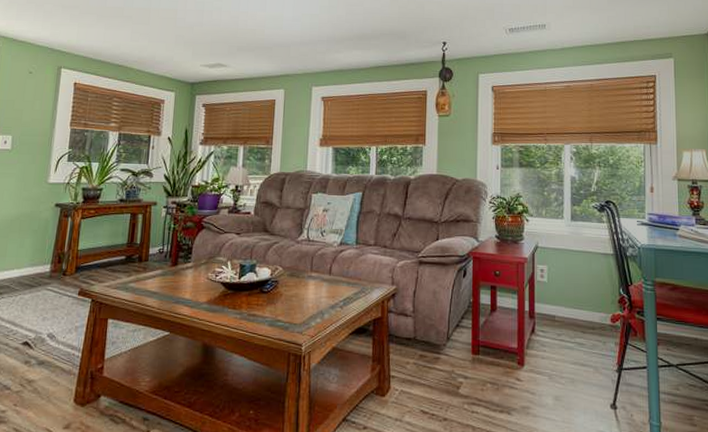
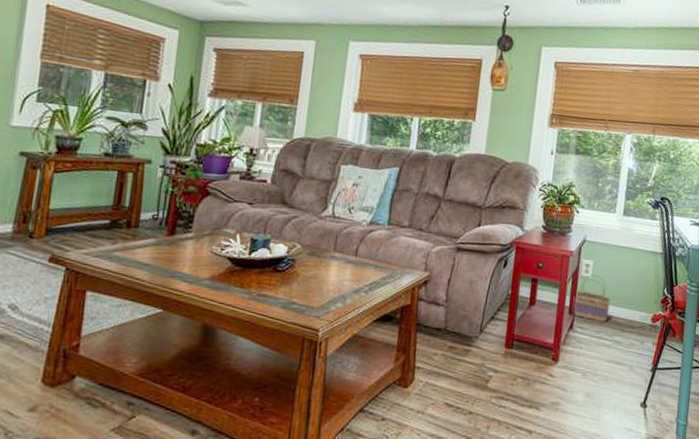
basket: none [532,279,568,325] -> present [572,274,611,322]

